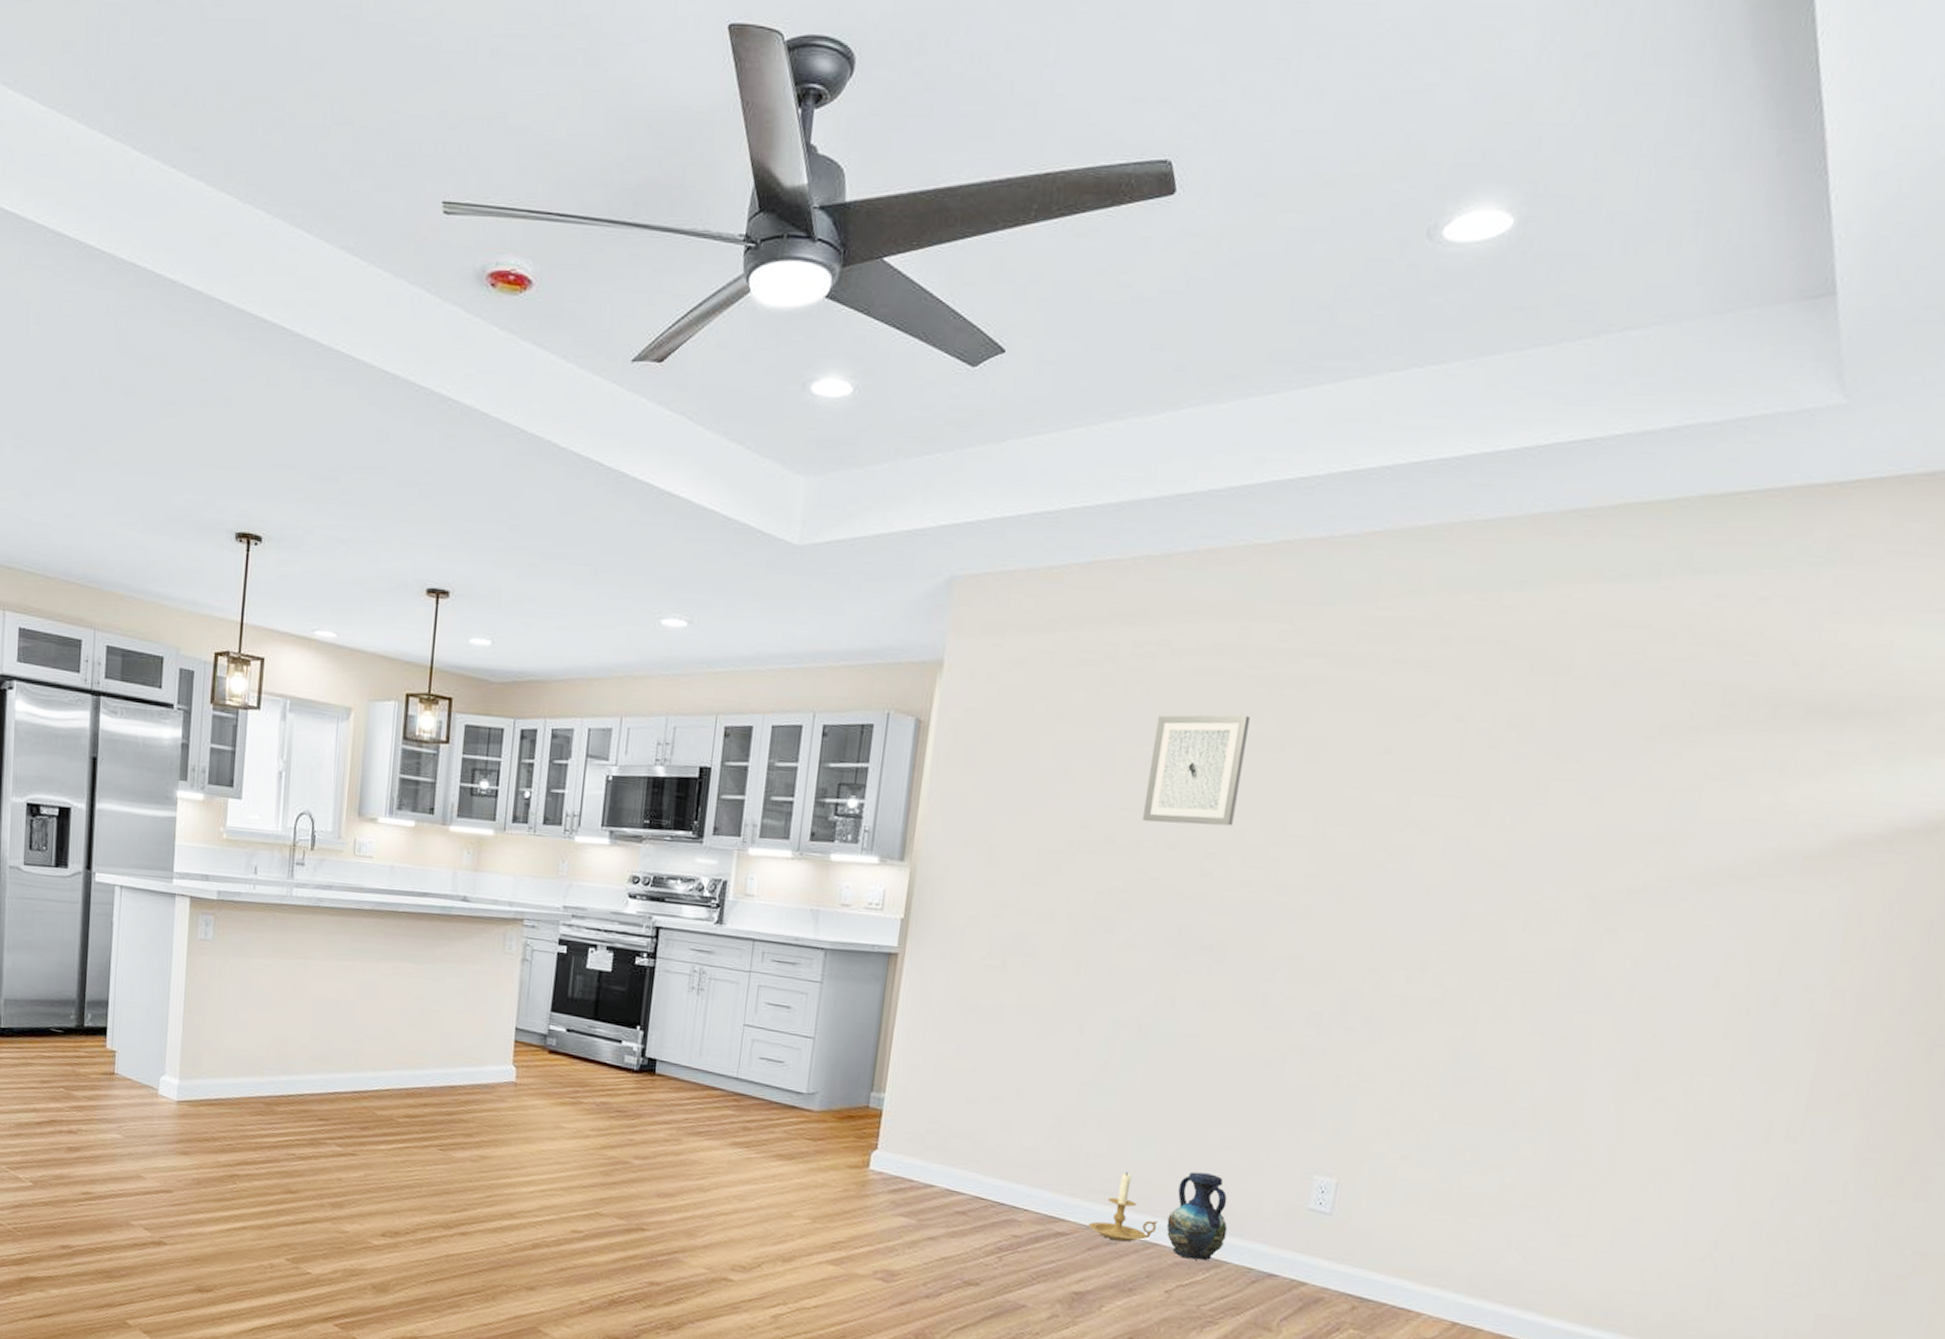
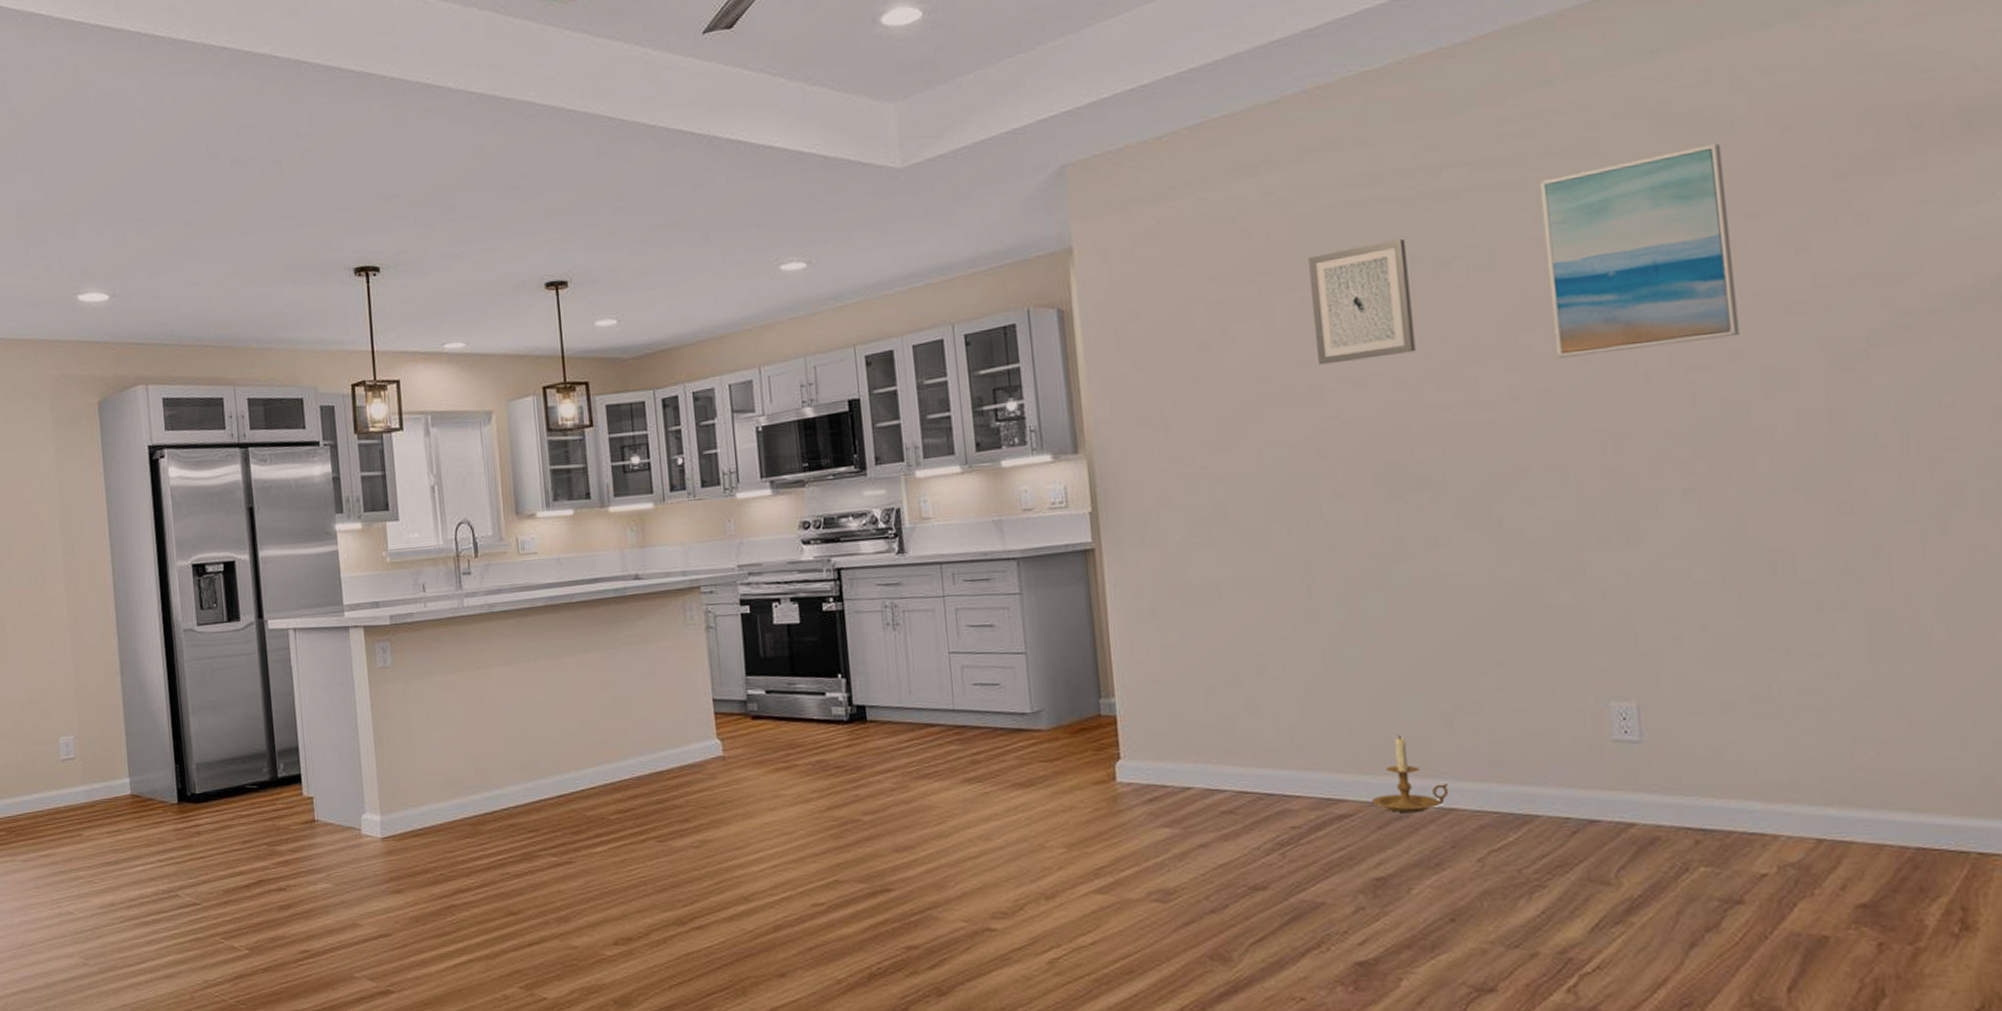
vase: present [1166,1171,1228,1261] -> none [1458,720,1530,819]
wall art: none [1355,683,1555,869] -> present [1539,143,1739,358]

